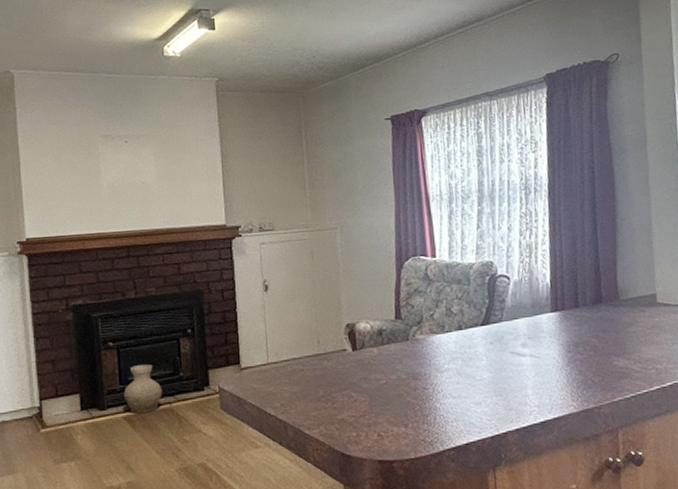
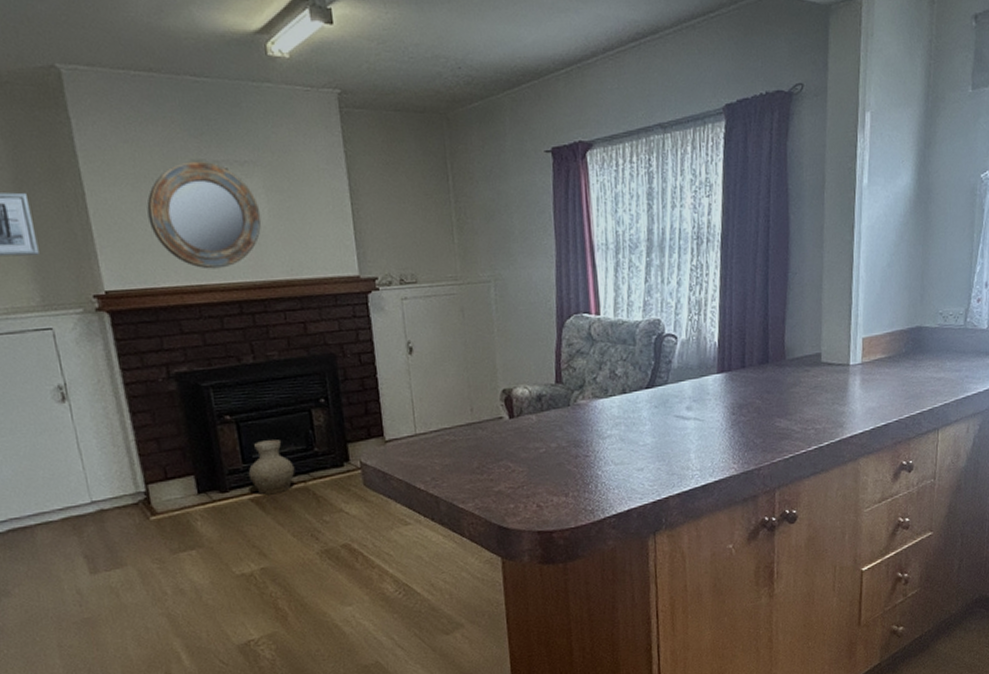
home mirror: none [64,136,150,221] -> present [147,161,262,269]

